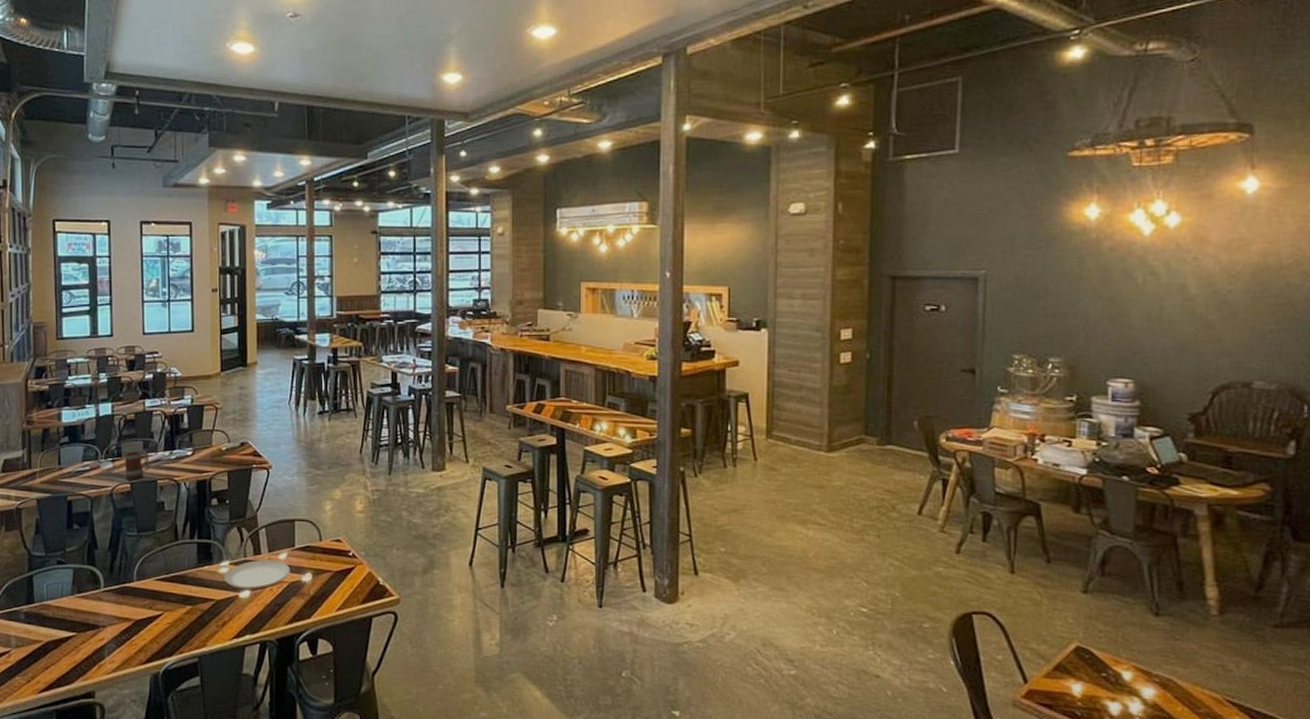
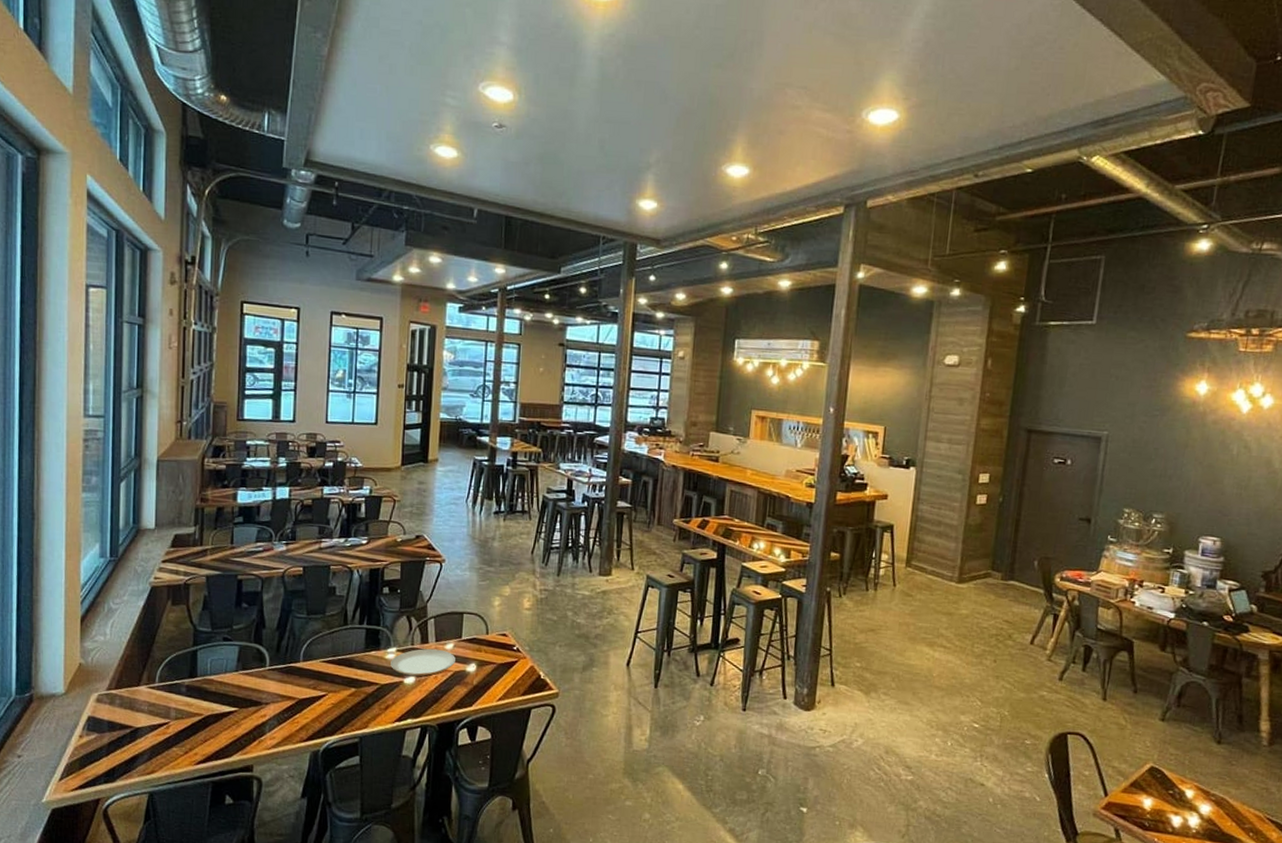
beer mug: present [124,451,150,481] -> none [298,536,324,565]

